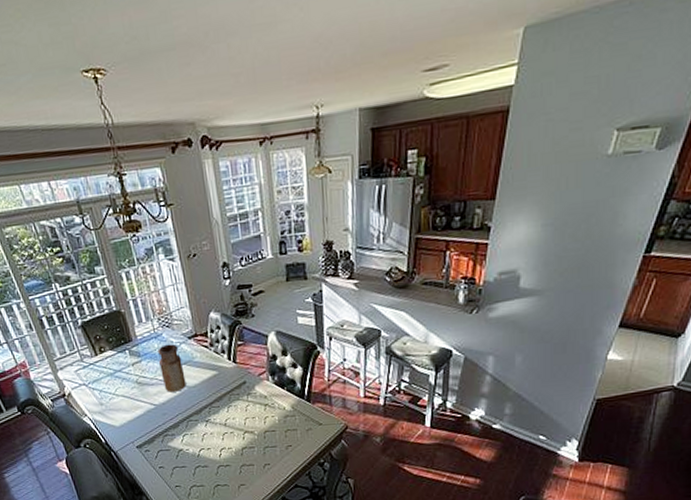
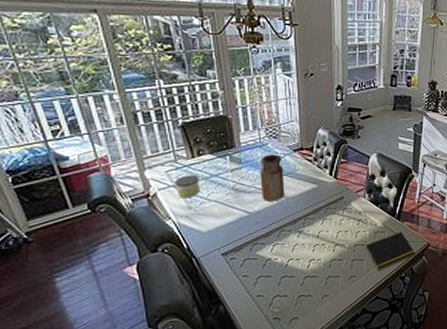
candle: none [84,372,108,396] -> present [175,175,201,199]
notepad: none [276,414,333,458] -> present [365,231,415,271]

